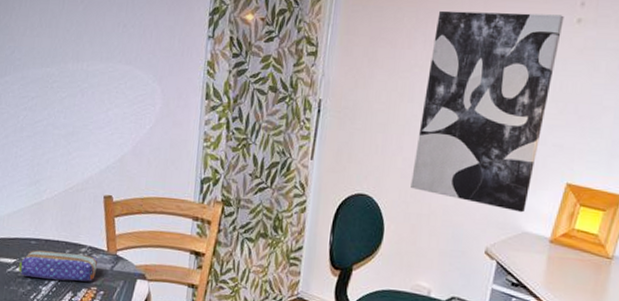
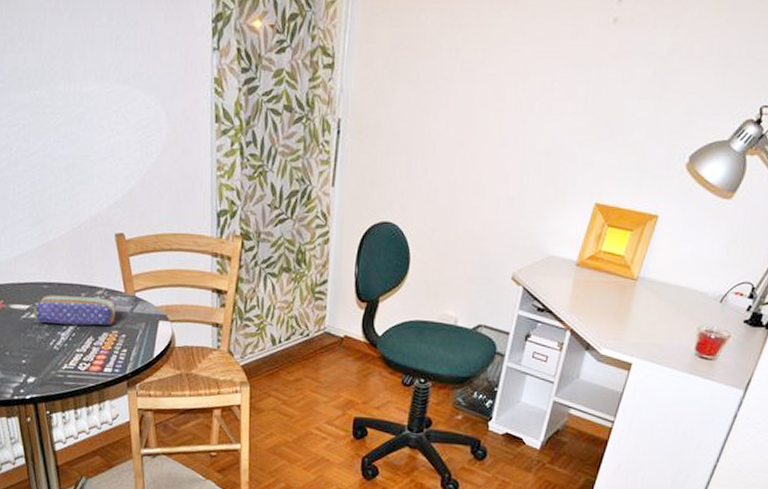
wall art: present [410,10,564,213] -> none [436,11,600,236]

